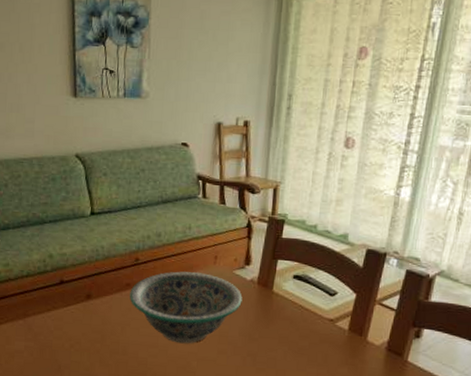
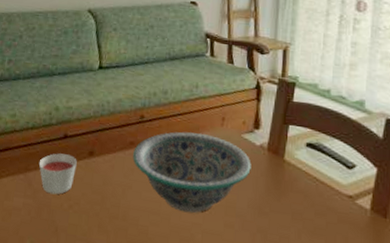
candle: none [37,298,75,336] -> present [38,153,77,195]

